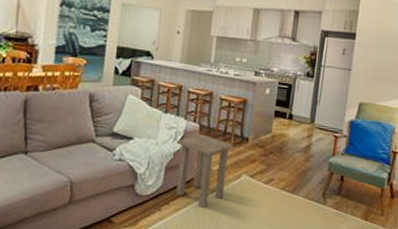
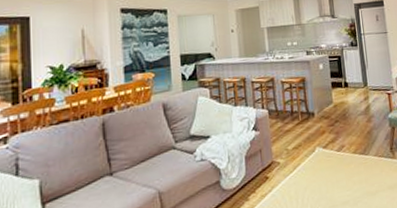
side table: present [176,134,234,208] -> none [250,118,304,188]

